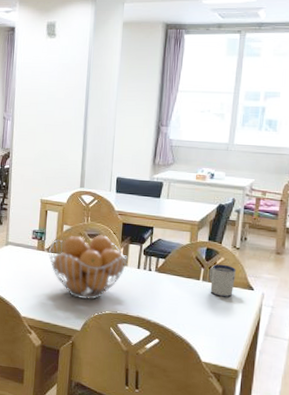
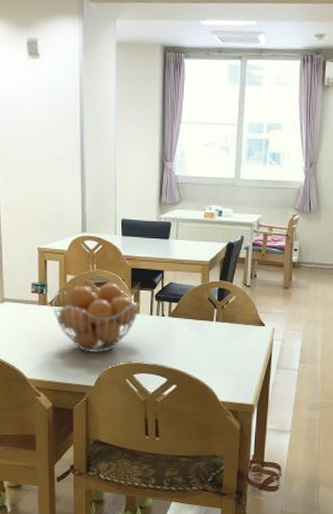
mug: present [208,264,236,298] -> none [222,303,247,336]

